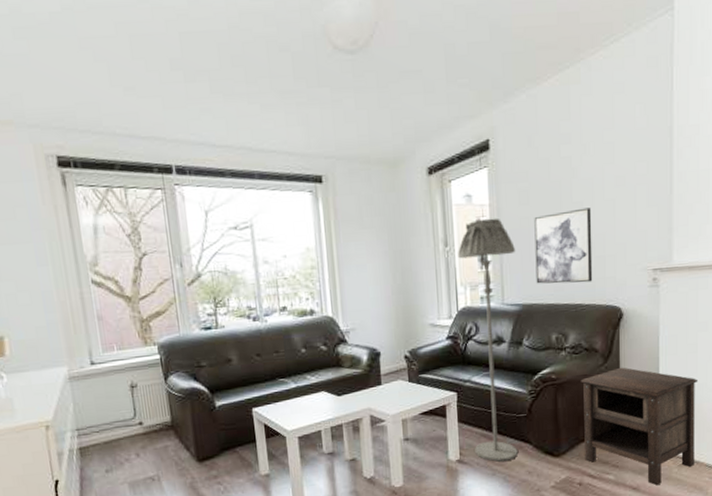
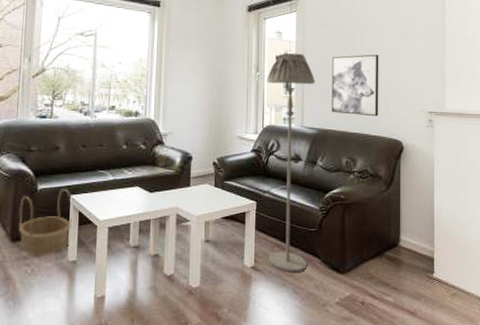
basket: none [199,402,259,474] -> present [18,188,72,255]
nightstand: present [581,367,698,486] -> none [366,195,467,312]

